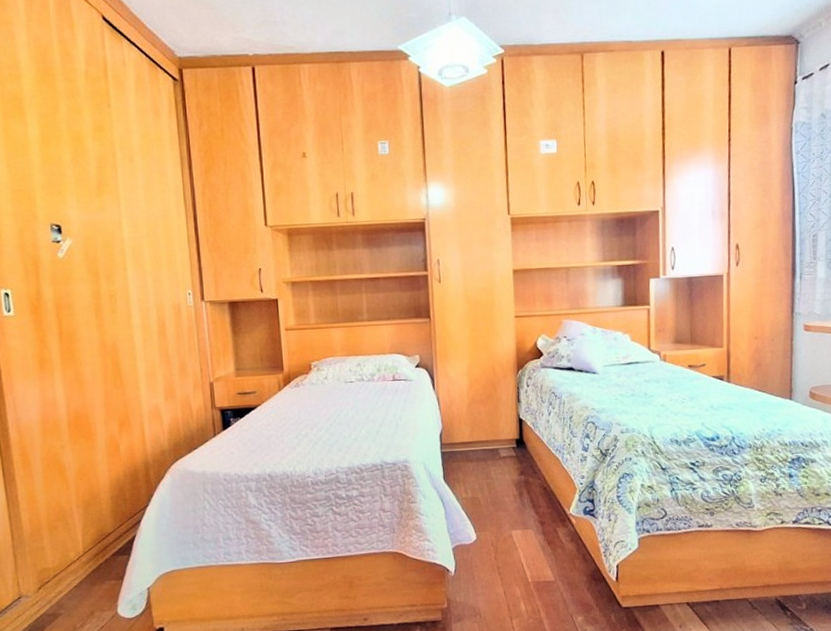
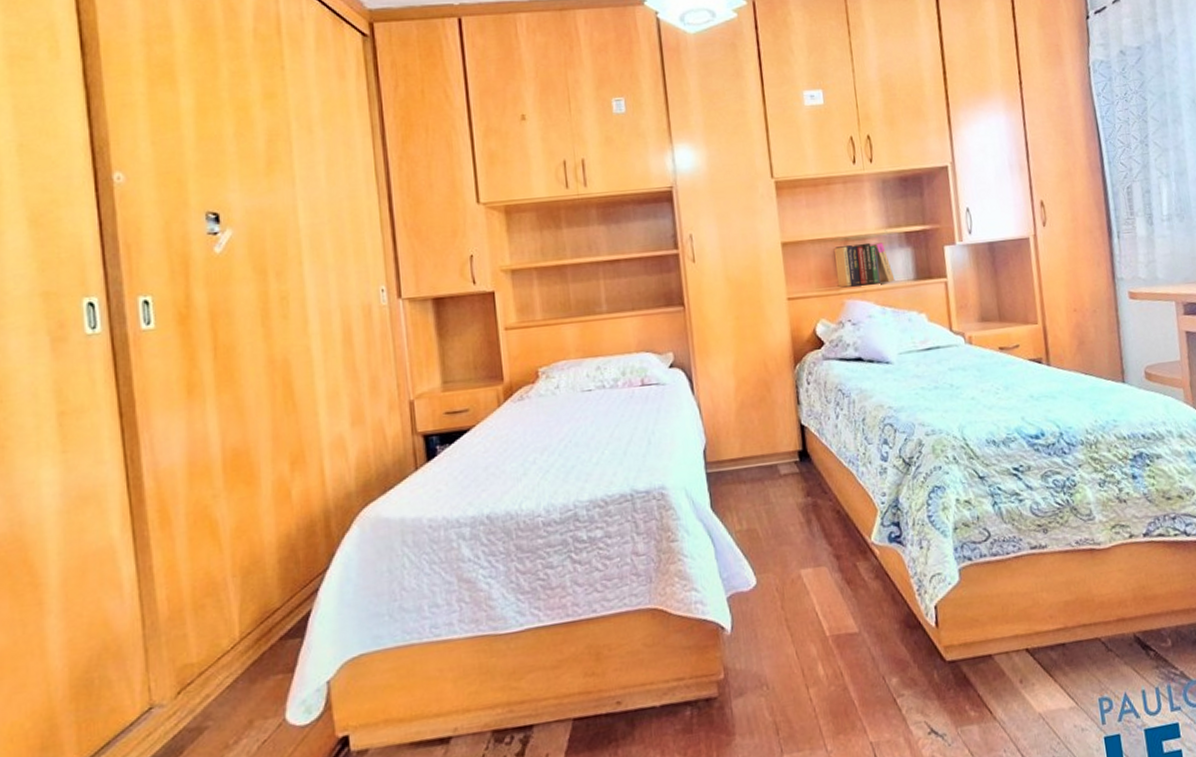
books: none [556,273,606,309] -> present [833,242,895,288]

